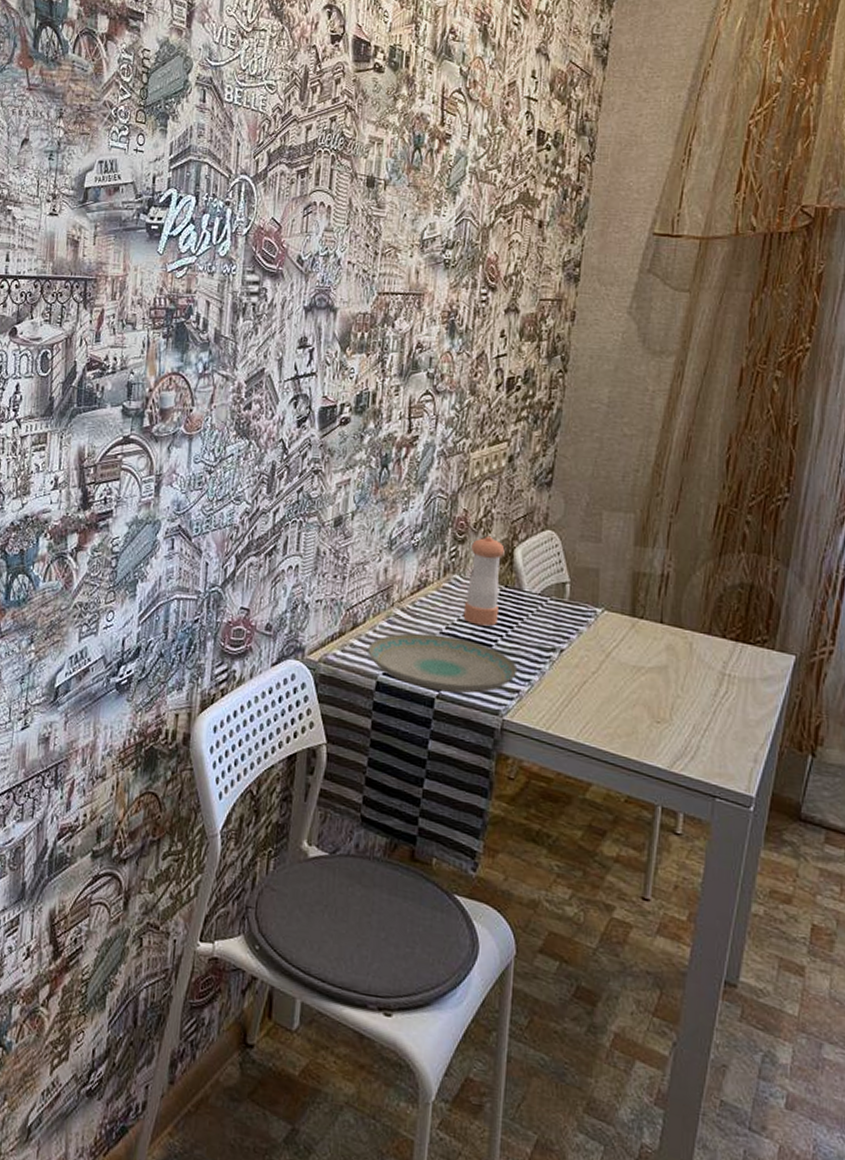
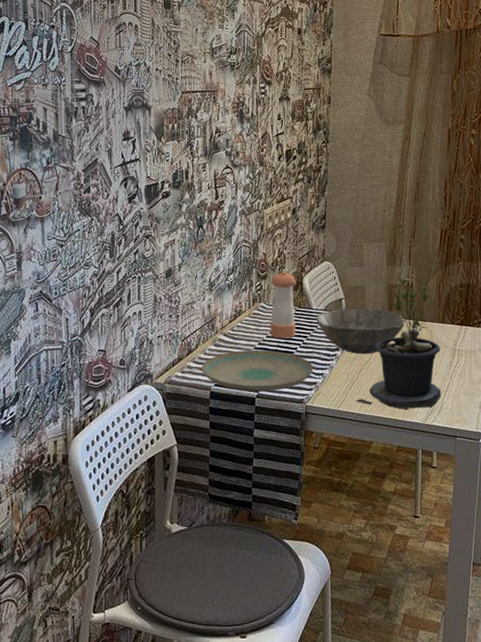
bowl: none [527,595,654,663] -> present [316,308,406,355]
potted plant: none [572,562,702,750] -> present [355,276,442,409]

